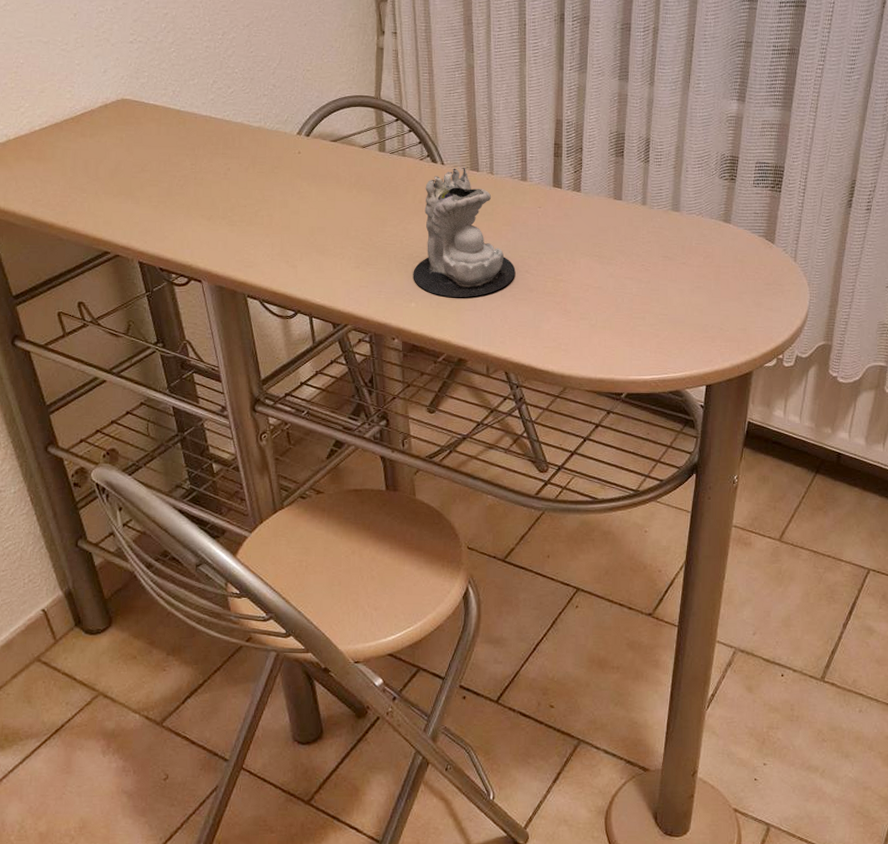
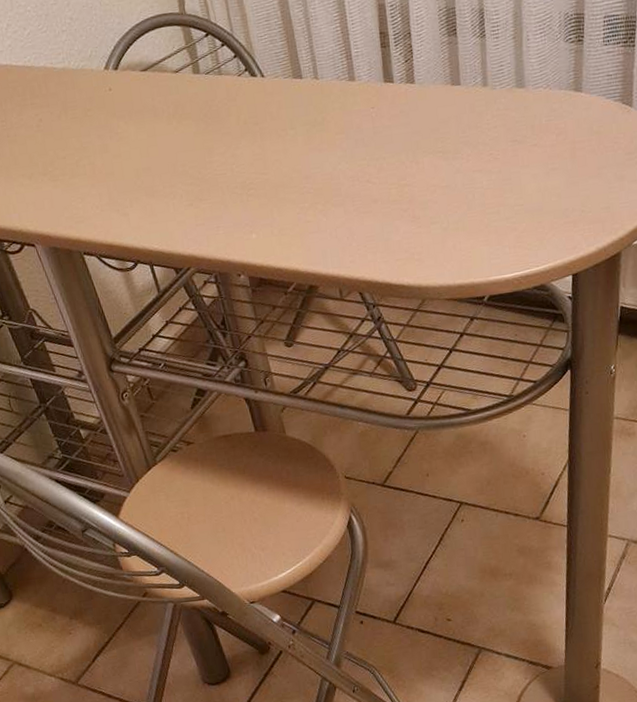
candle: present [413,167,516,297] -> none [248,76,357,222]

